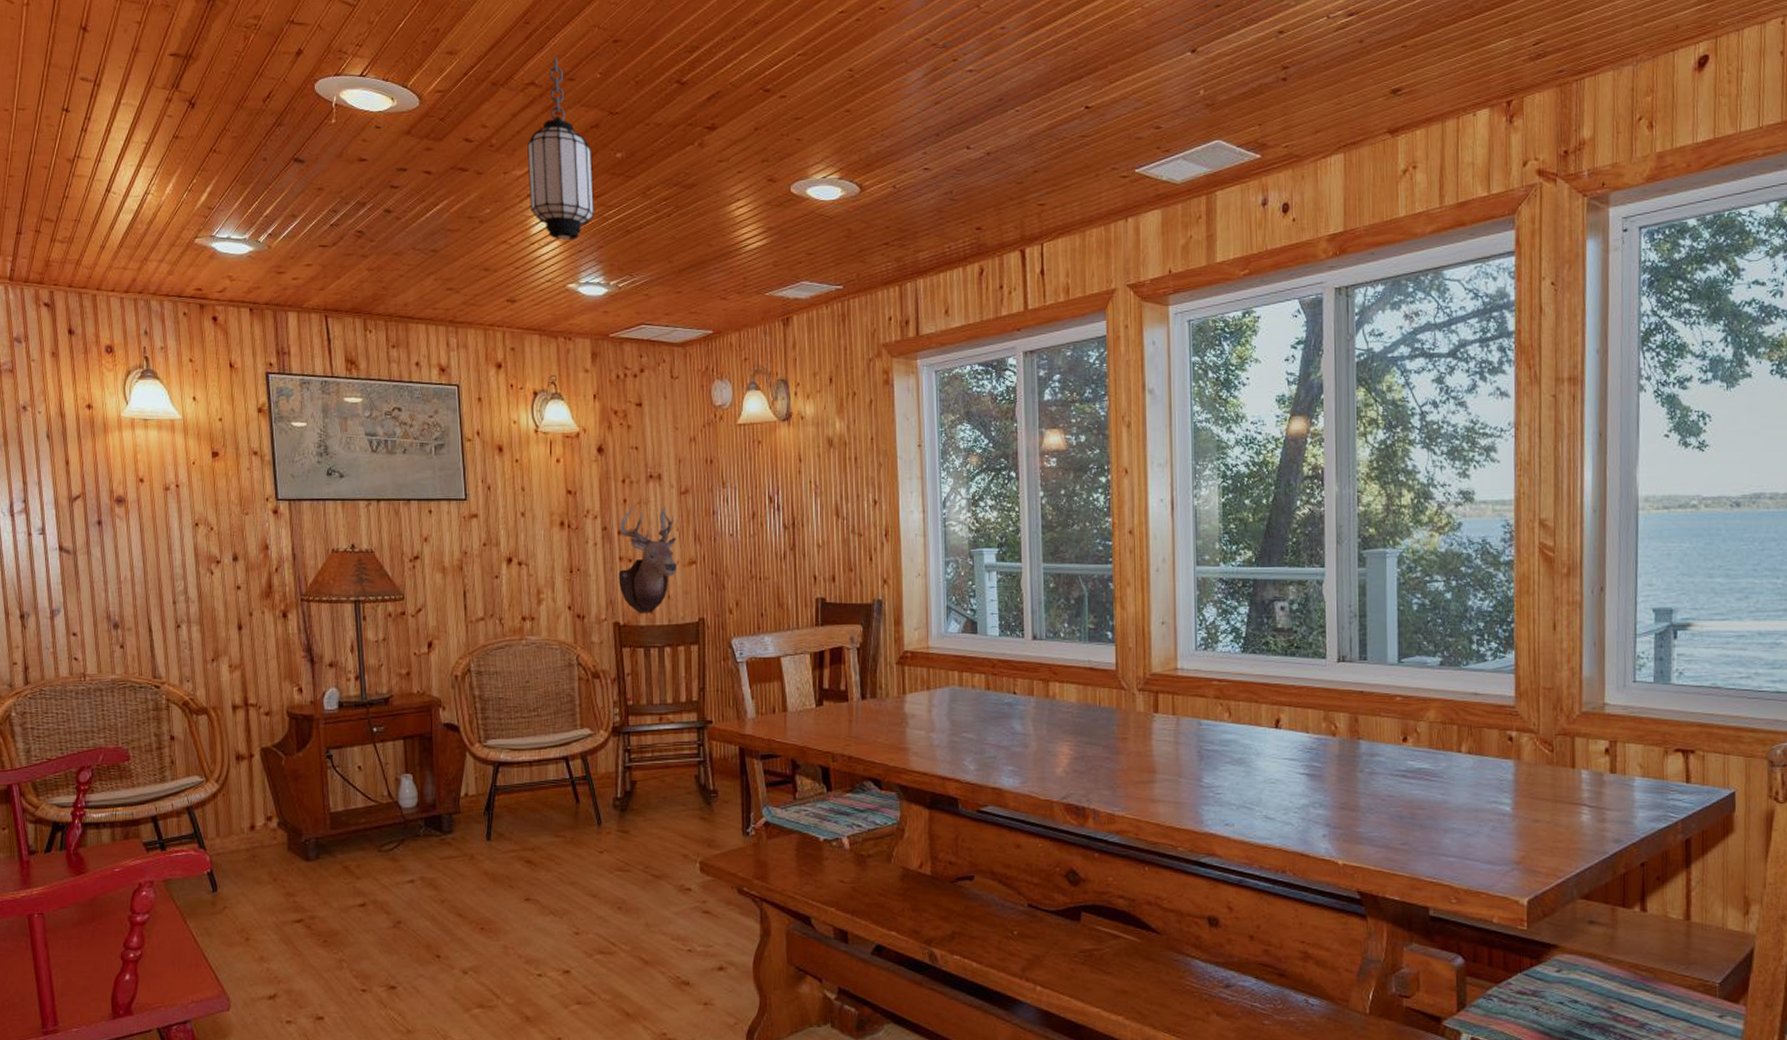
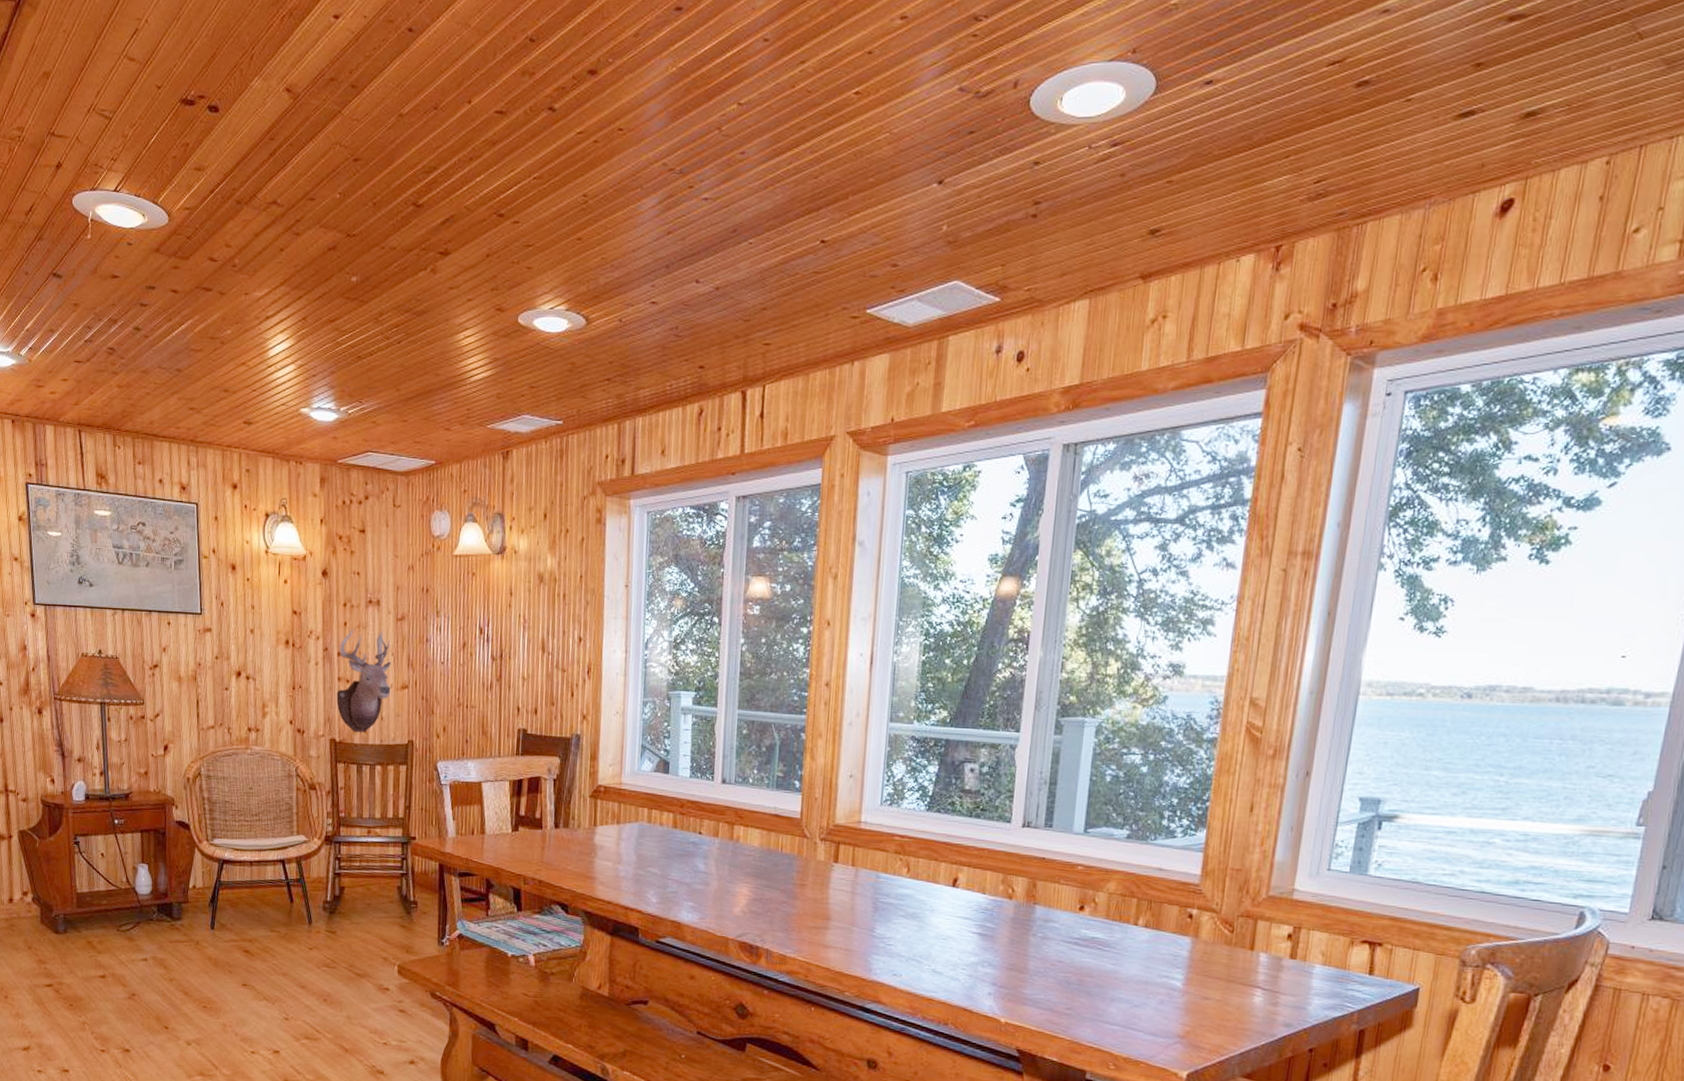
hanging lantern: present [527,56,595,240] -> none [267,174,329,364]

